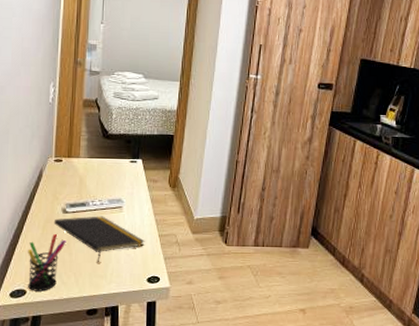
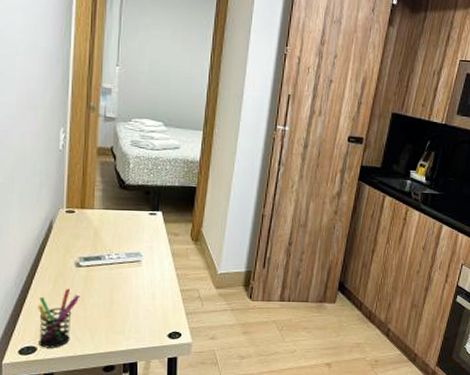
notepad: present [53,216,145,263] -> none [66,270,166,319]

